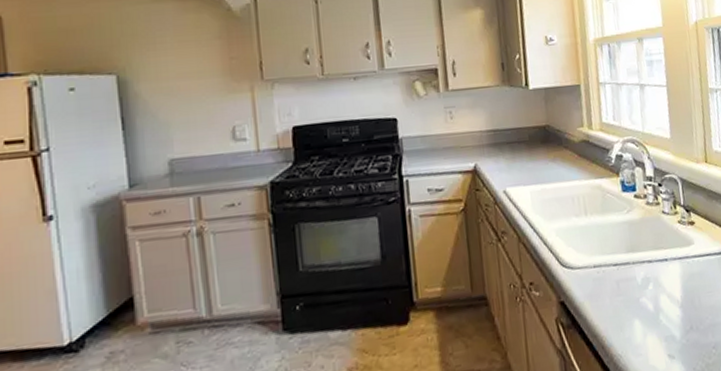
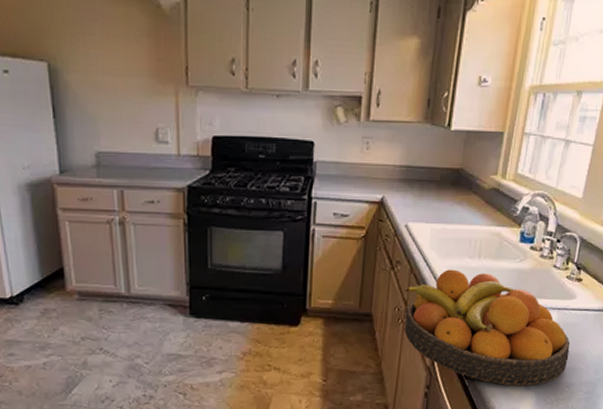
fruit bowl: none [515,230,706,358] -> present [404,269,571,386]

